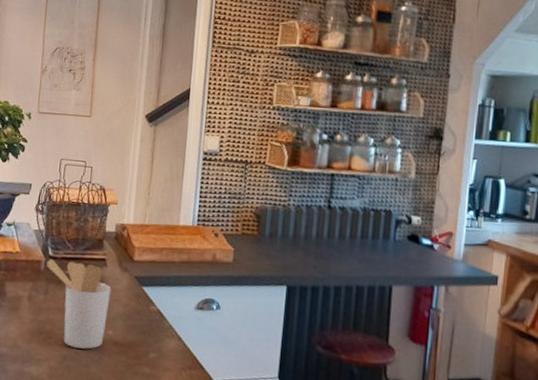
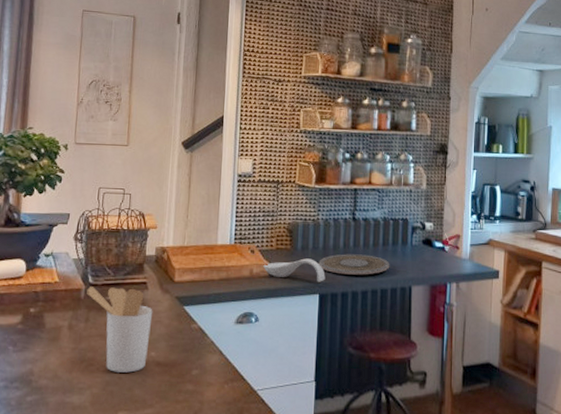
spoon rest: none [227,246,295,273] -> present [263,258,326,282]
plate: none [288,244,369,270] -> present [319,254,390,275]

